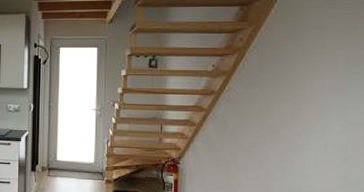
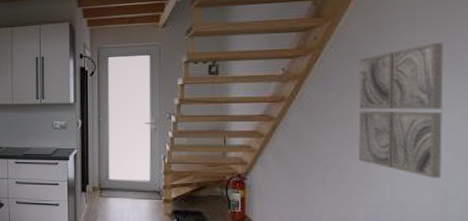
wall art: none [276,48,347,167] -> present [358,42,444,178]

